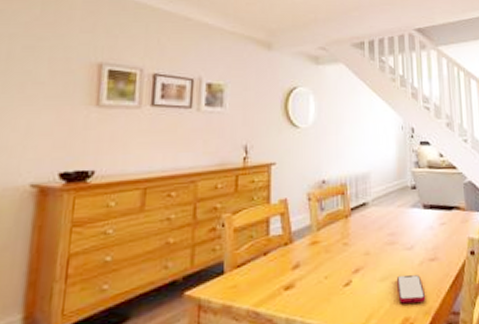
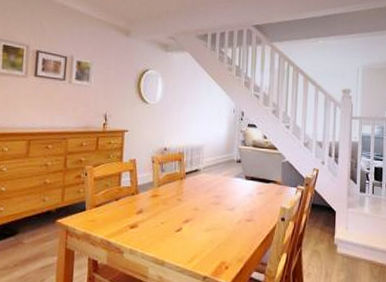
smartphone: present [397,275,426,304] -> none [218,229,241,252]

